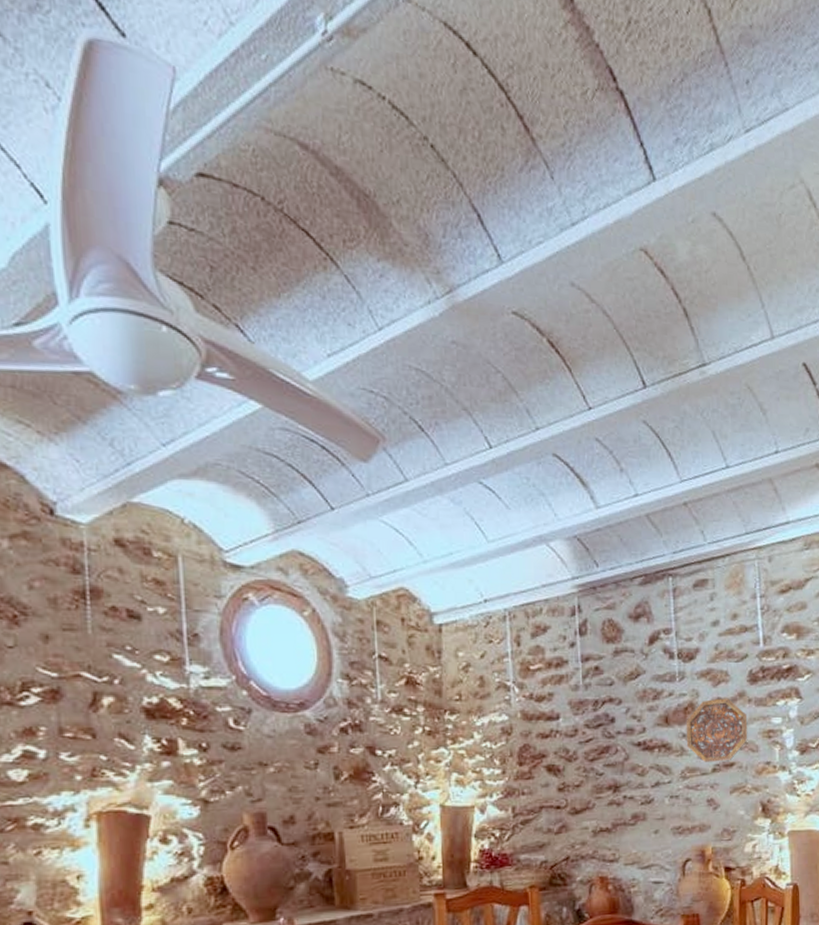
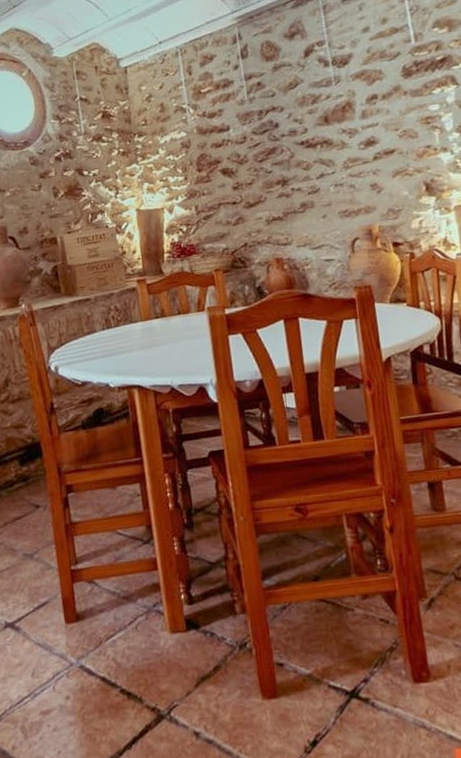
decorative platter: present [685,698,748,763] -> none [344,93,407,153]

